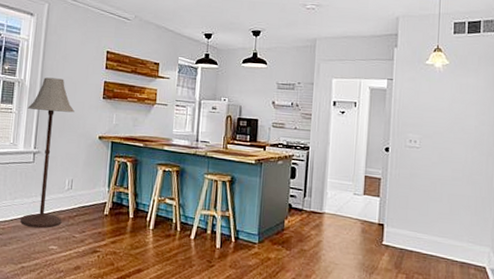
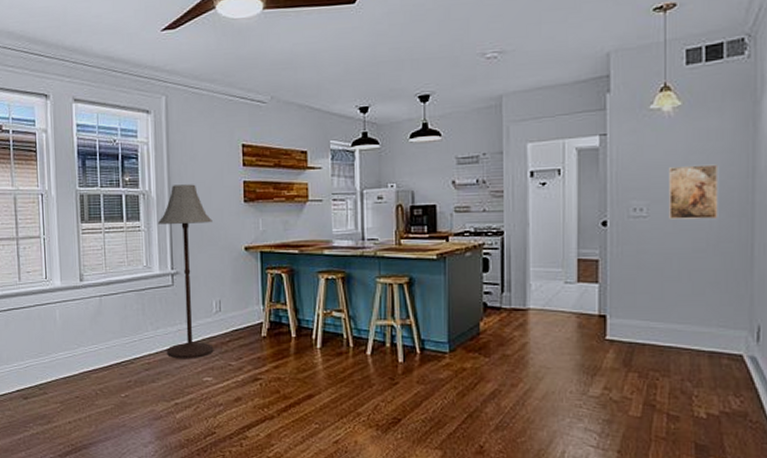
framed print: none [436,111,474,155] -> present [669,164,719,220]

